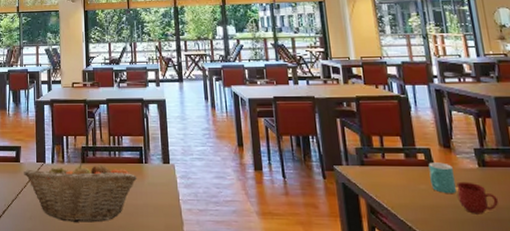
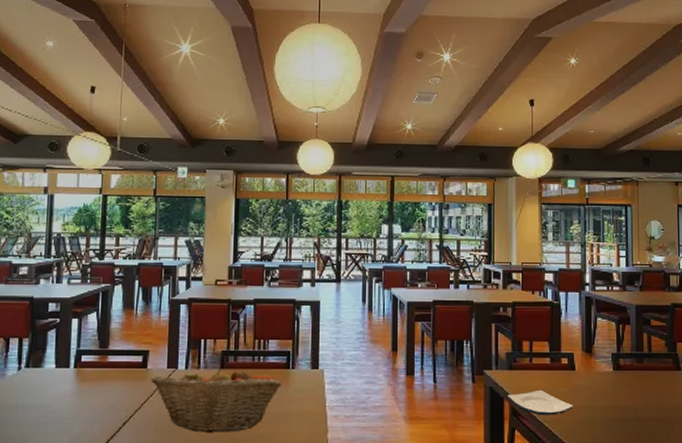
plate: none [362,186,438,214] -> present [507,389,573,415]
mug: present [428,162,456,194] -> none [570,366,591,396]
mug: present [456,181,498,214] -> none [592,384,625,414]

